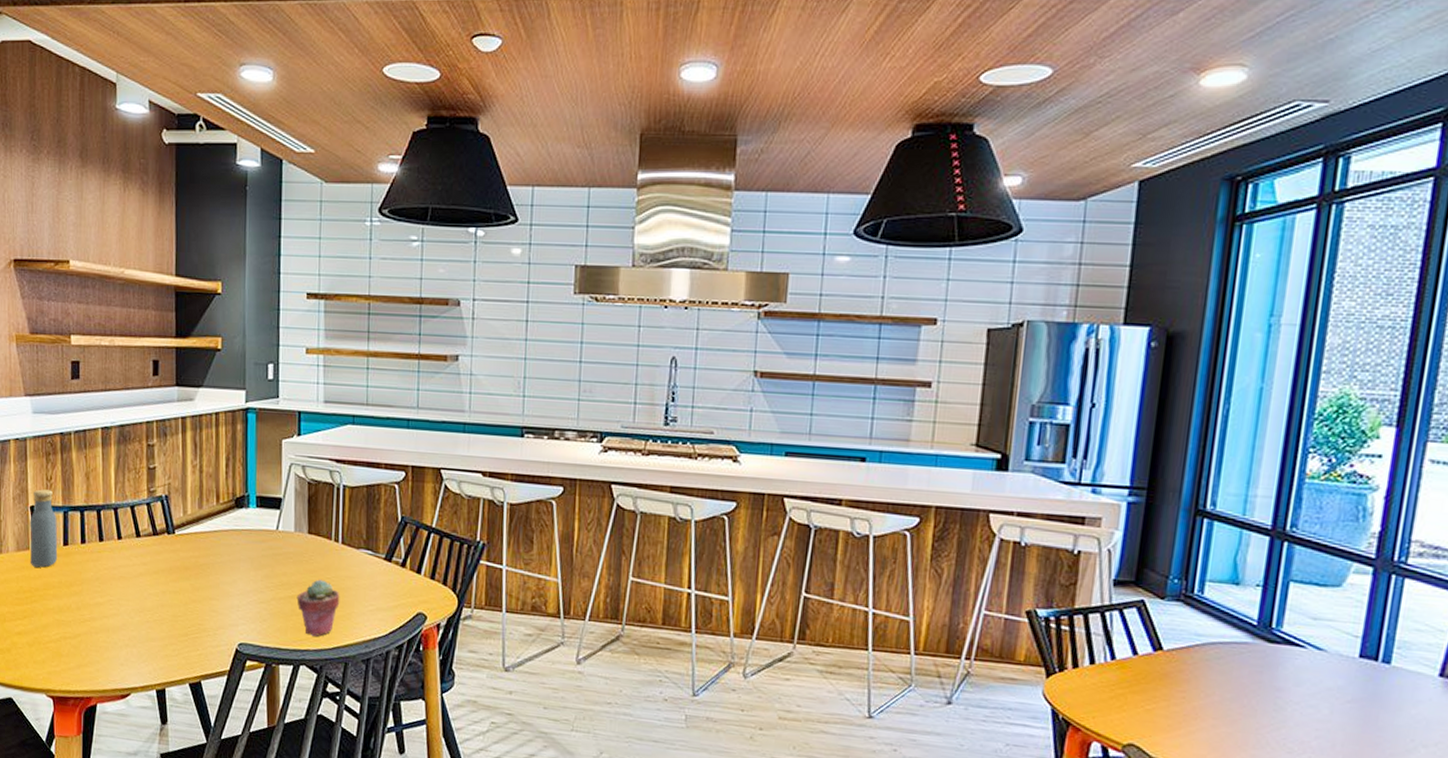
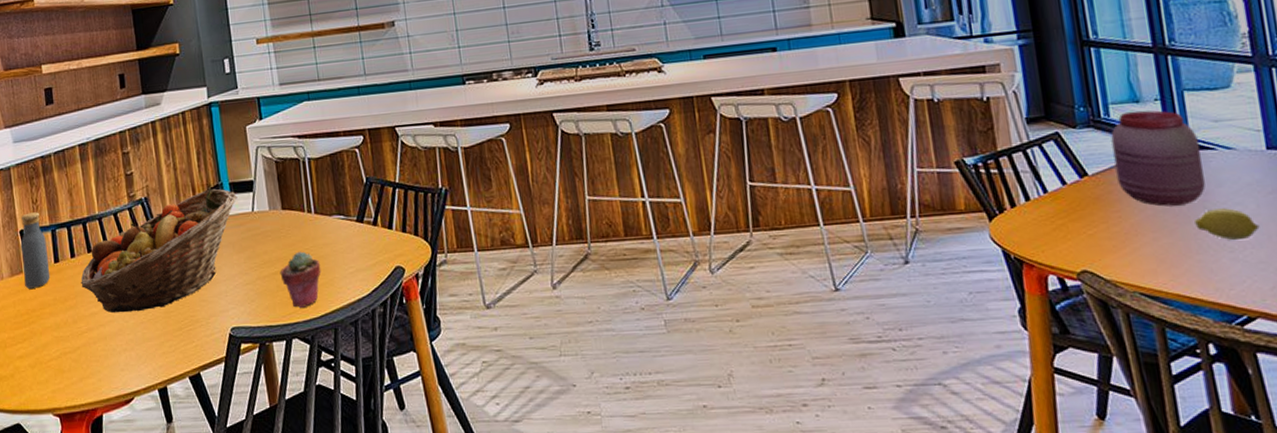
fruit basket: none [89,498,263,611] -> present [81,188,237,313]
jar: none [1192,592,1290,698] -> present [1111,110,1206,207]
fruit: none [1260,707,1327,744] -> present [1195,208,1260,241]

